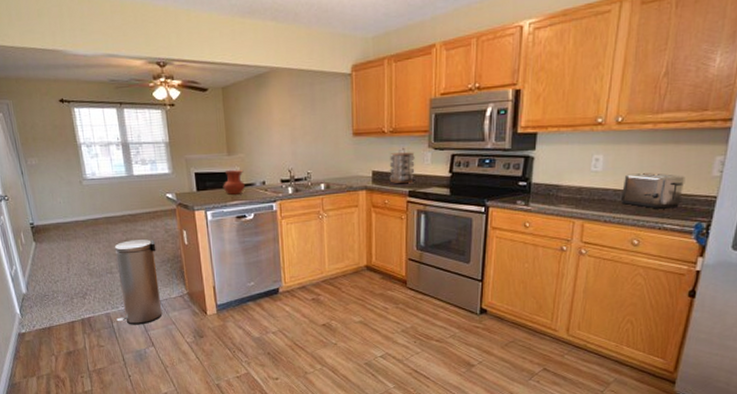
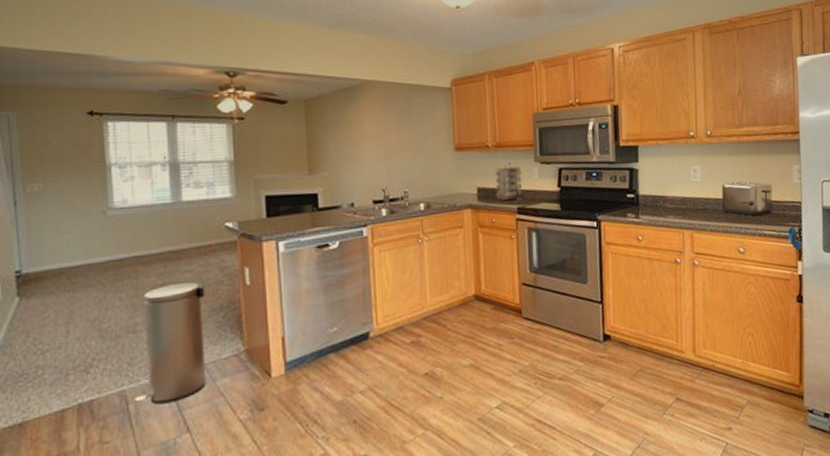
ceramic pot: present [223,169,245,195] -> none [301,190,329,220]

